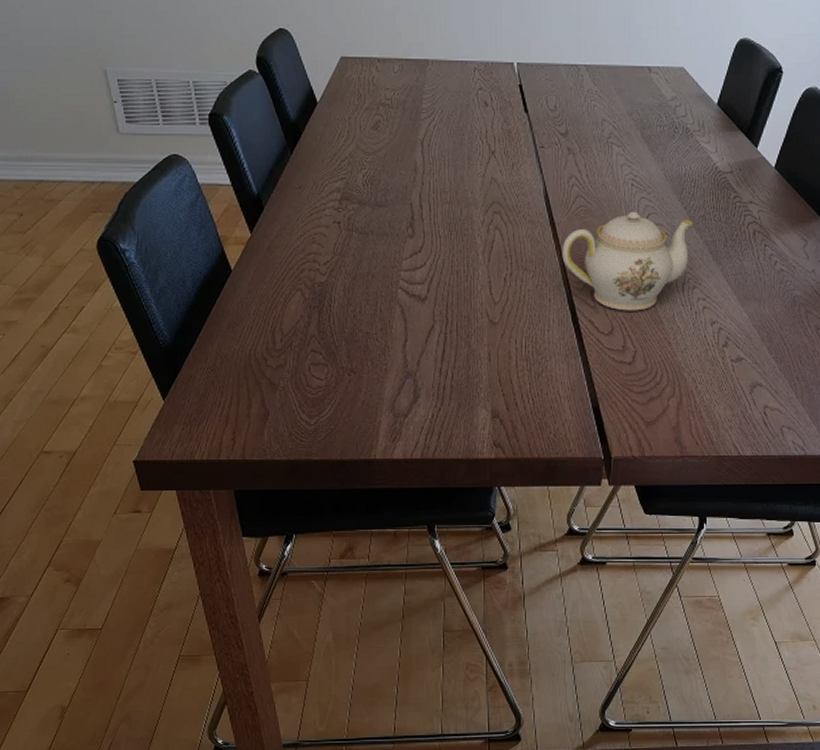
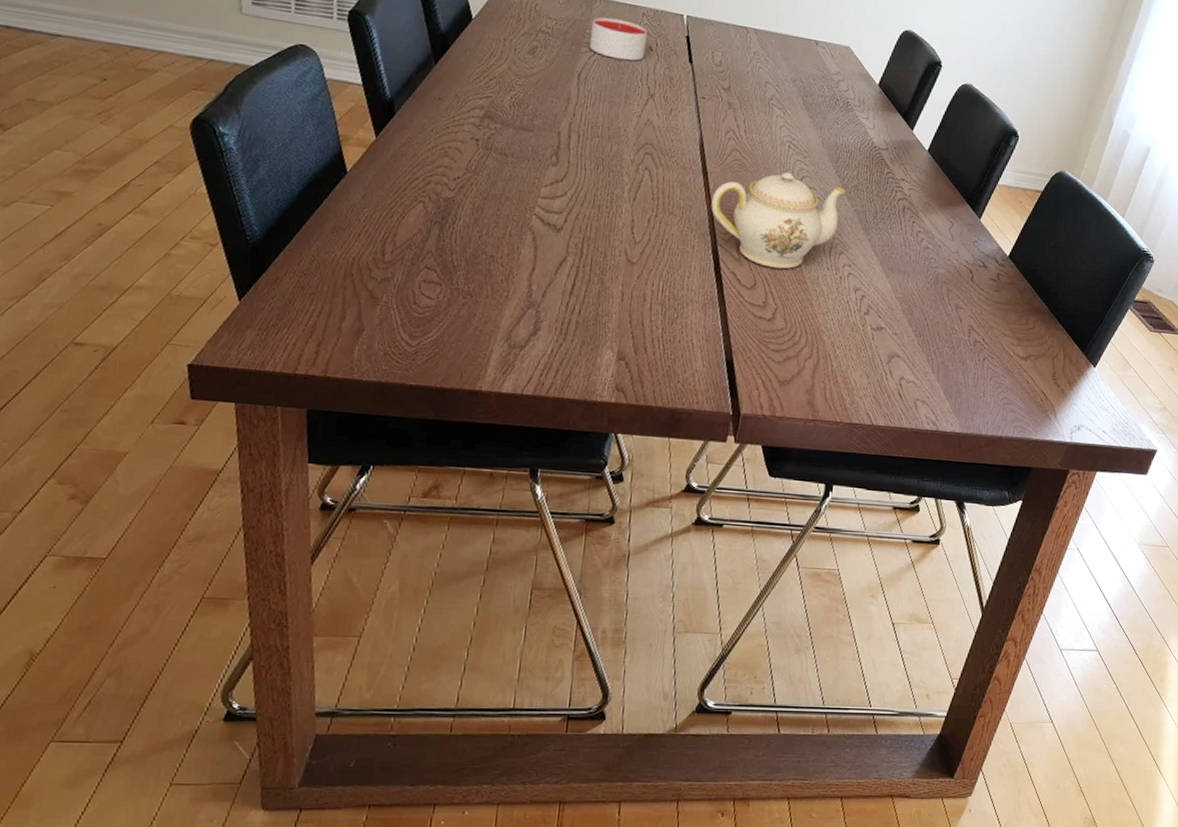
candle: none [427,78,481,121] -> present [589,17,648,61]

